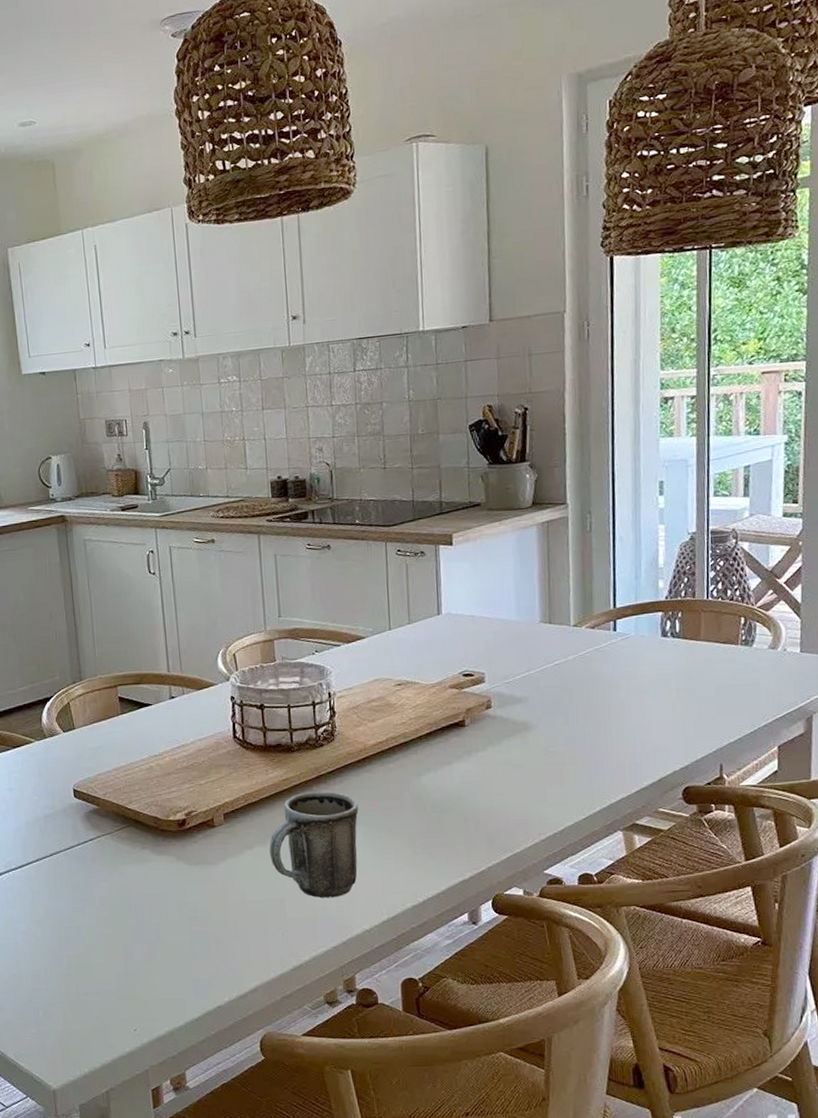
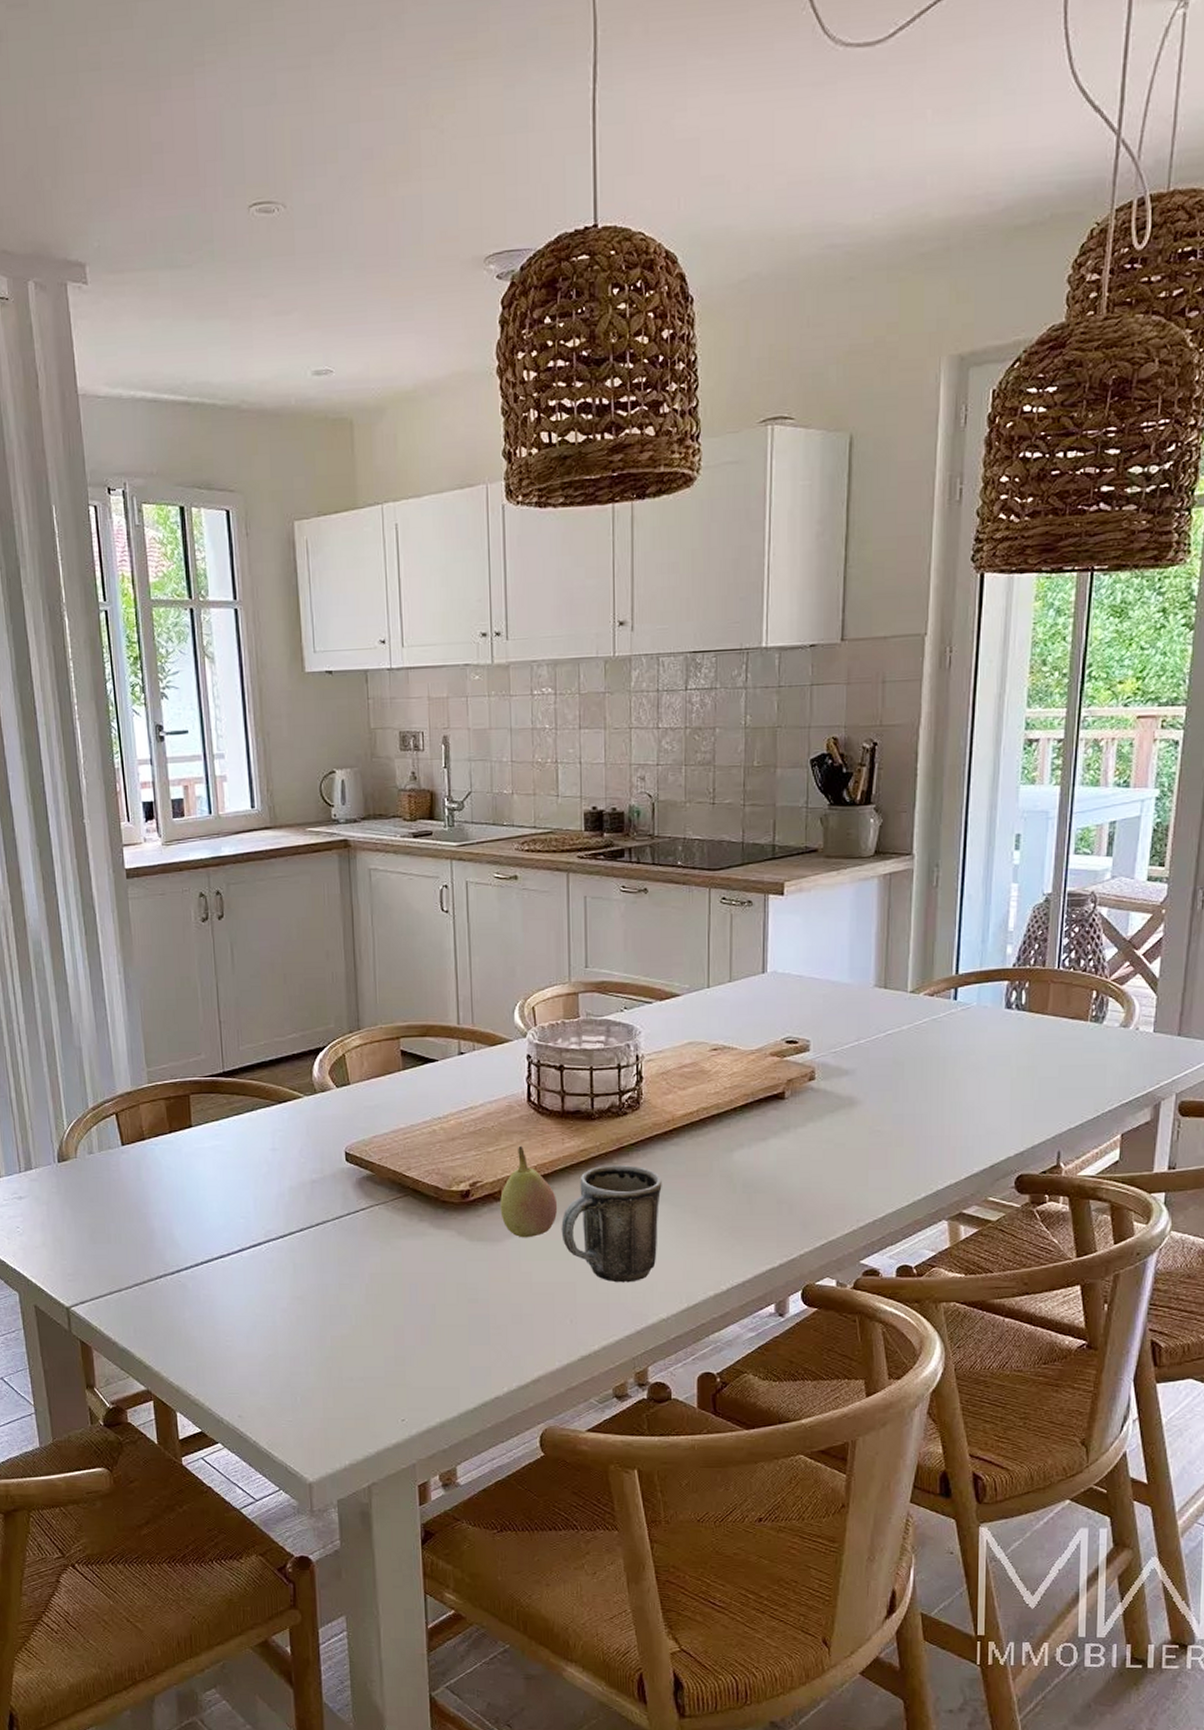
fruit: none [213,777,266,861] -> present [500,1145,558,1238]

